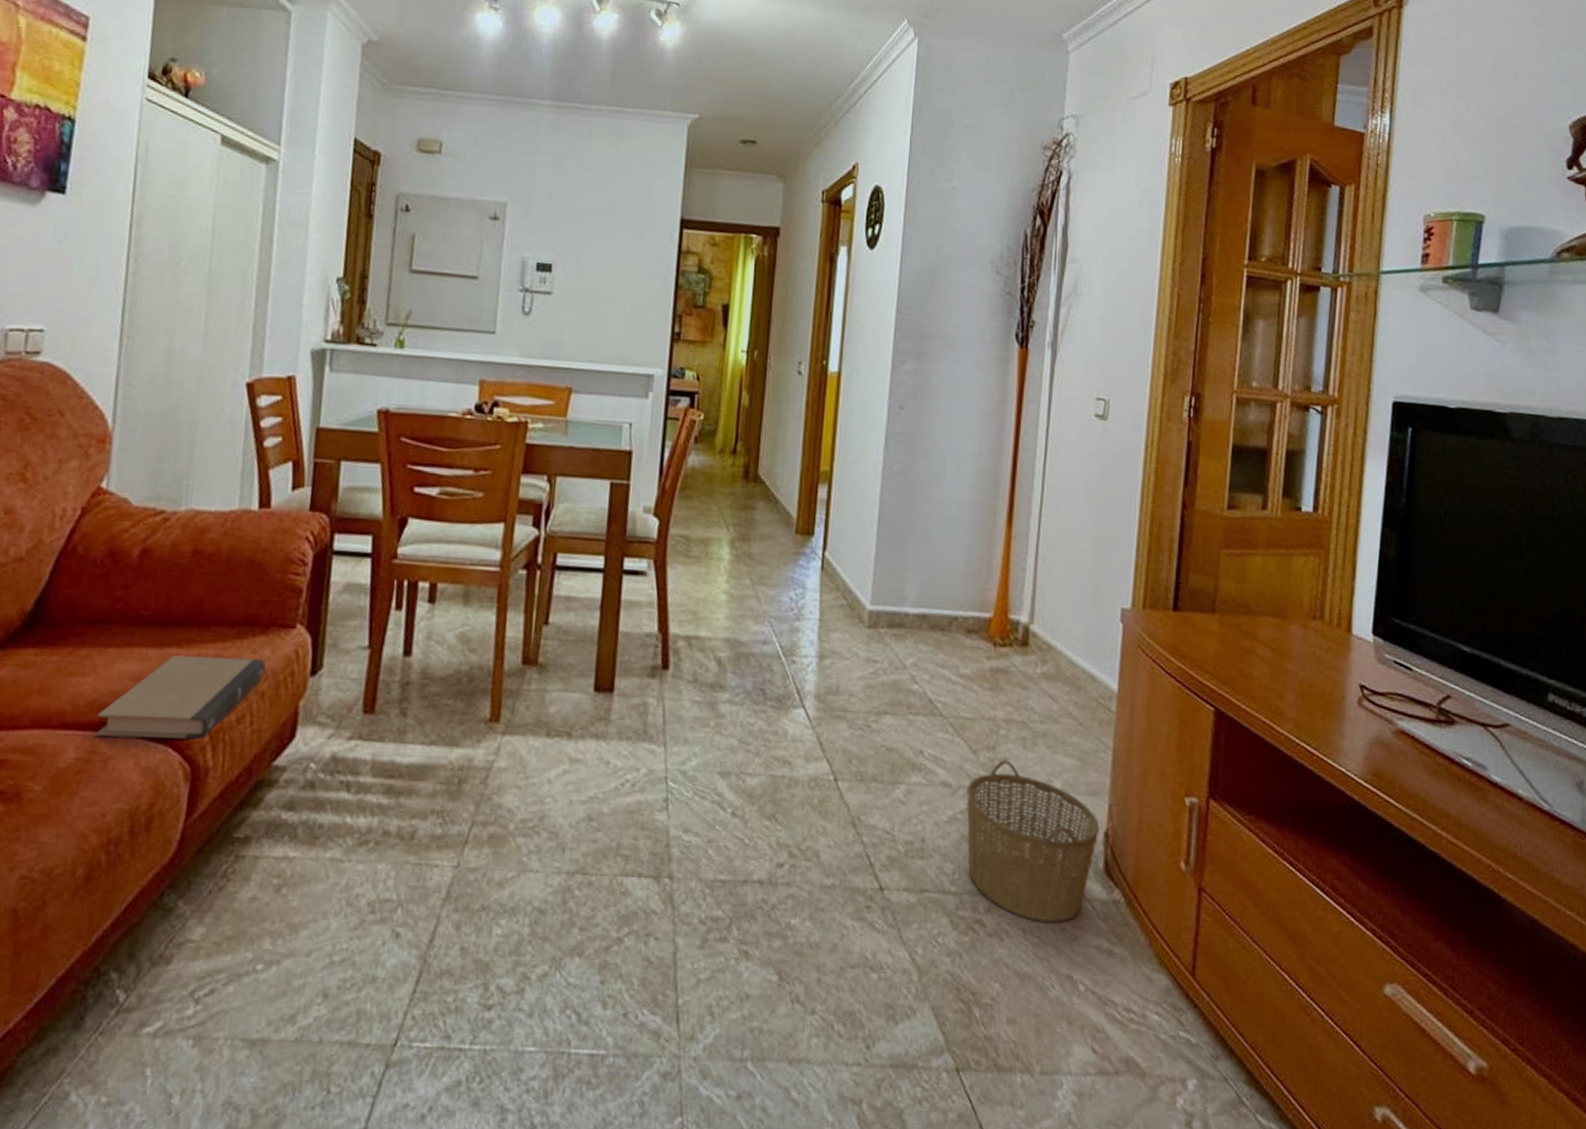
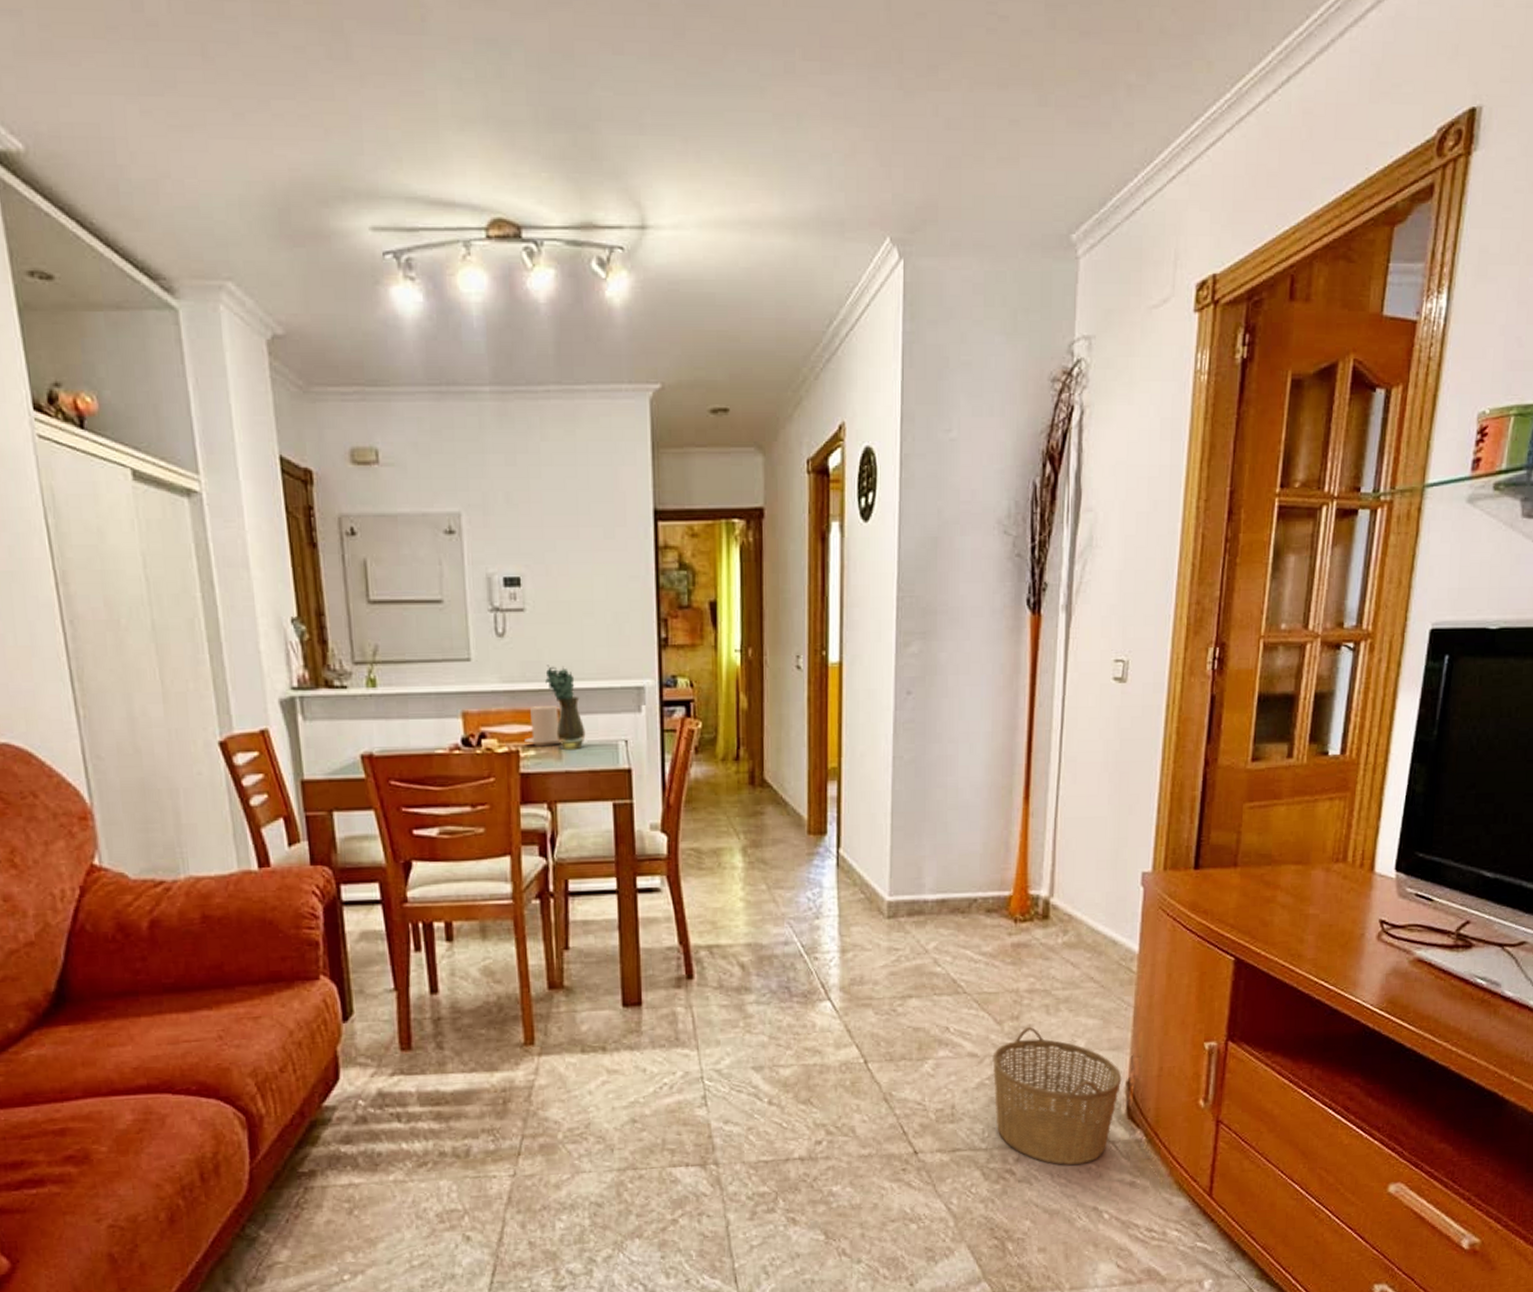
book: present [95,655,266,740] -> none [145,1012,298,1098]
candle: none [534,382,571,421] -> present [524,706,560,746]
vase: none [562,345,593,428] -> present [545,665,586,751]

